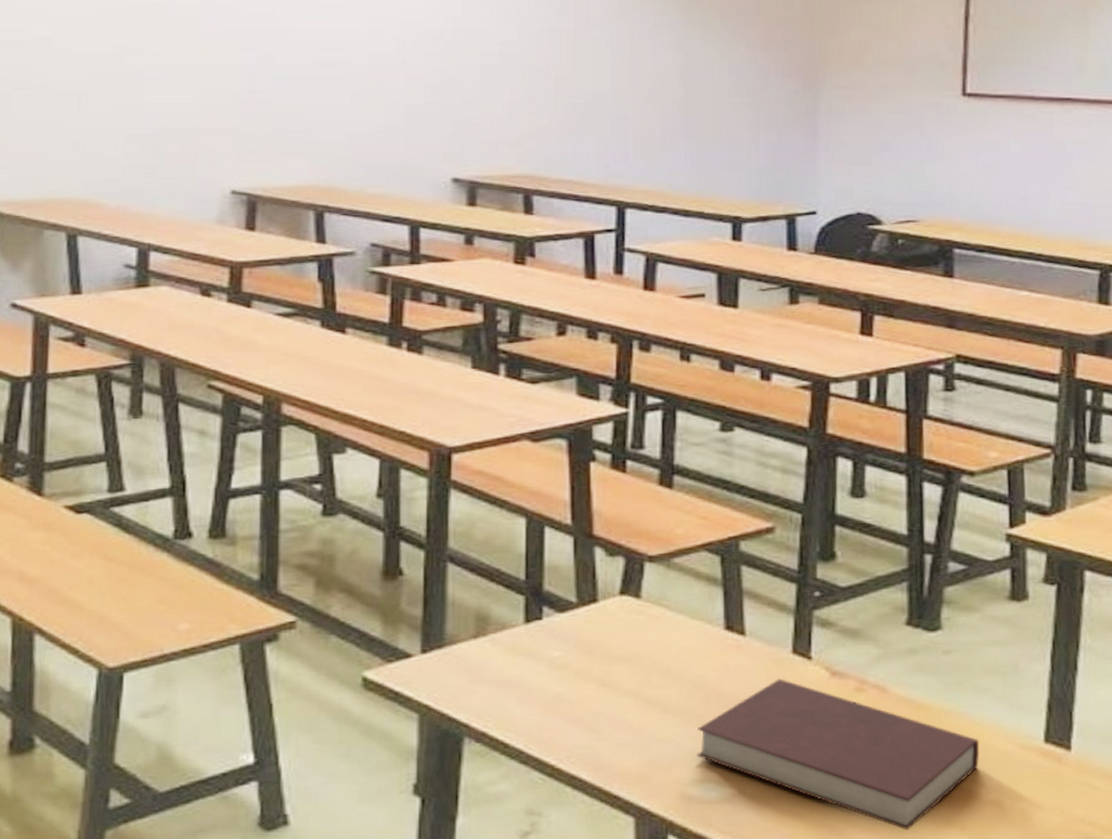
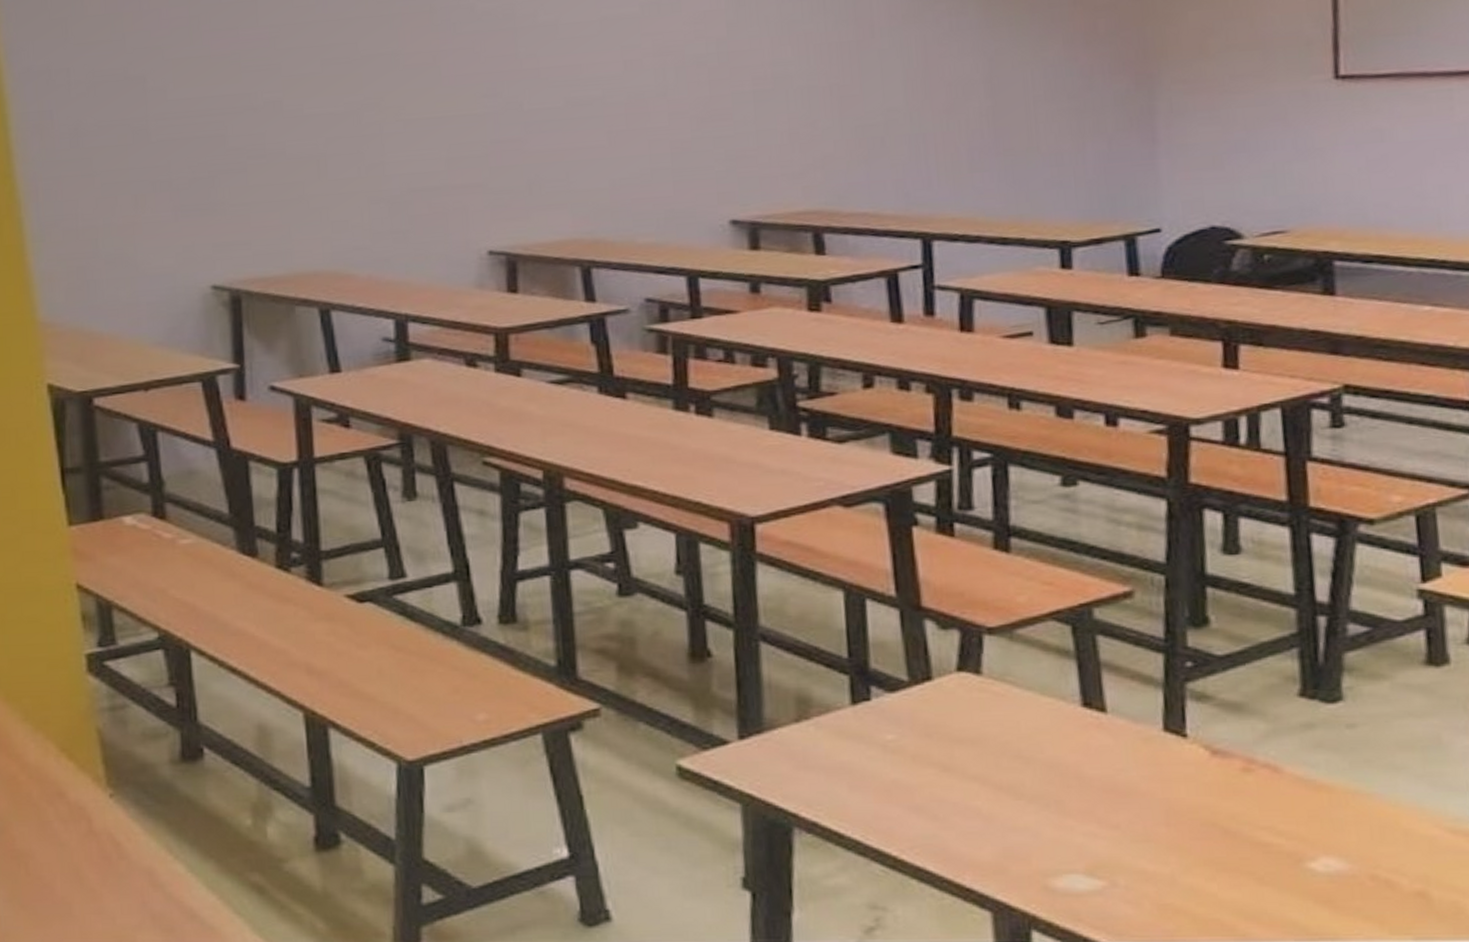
notebook: present [697,678,980,831] -> none [1057,759,1398,926]

